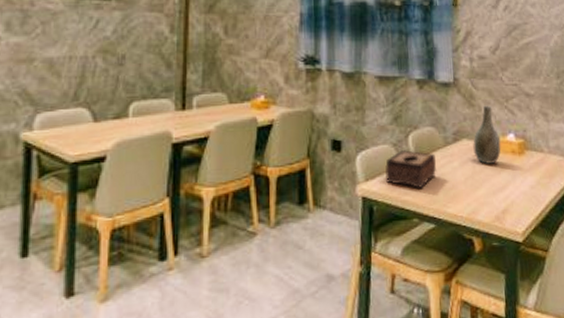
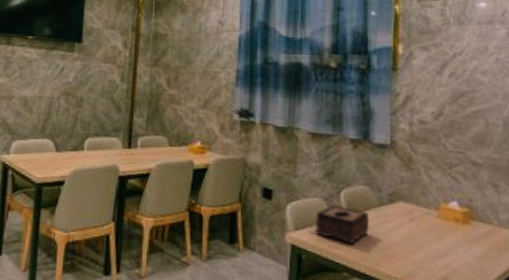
vase: present [473,105,501,164] -> none [410,170,442,229]

